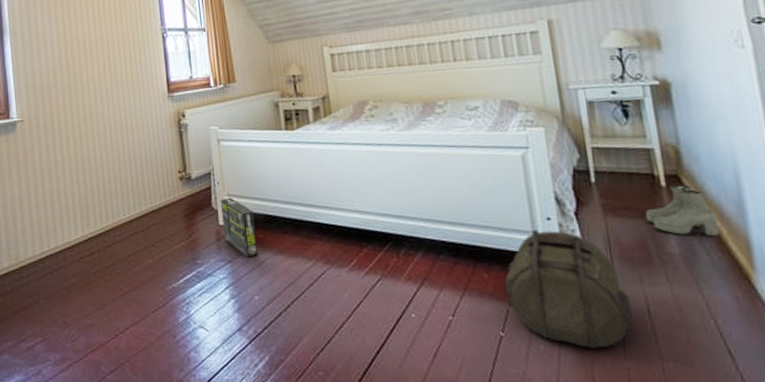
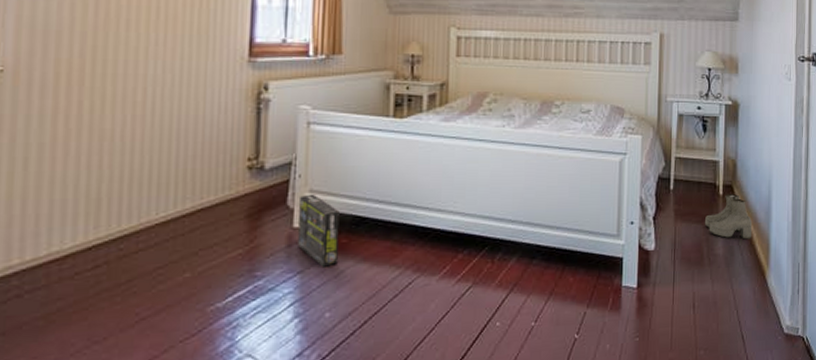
backpack: present [504,230,633,348] -> none [586,233,683,344]

